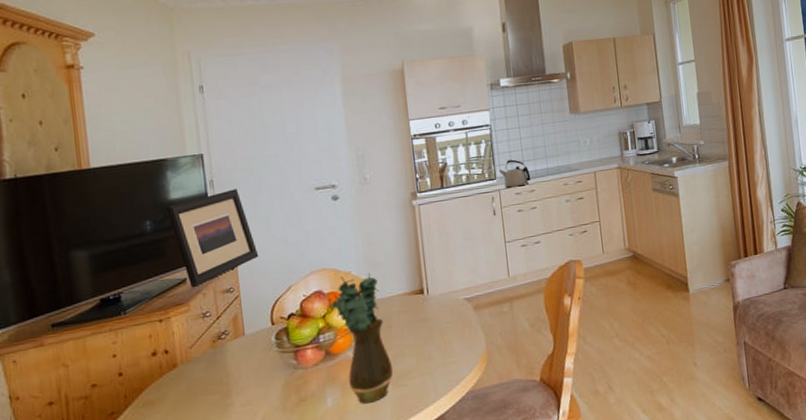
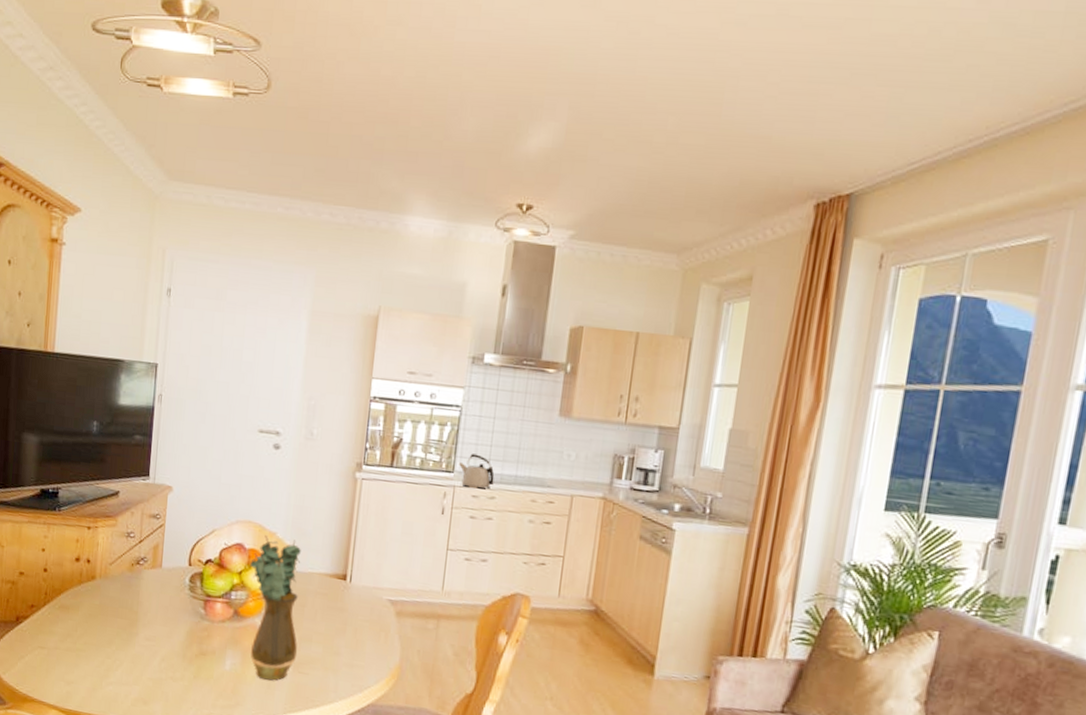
picture frame: present [166,189,259,287] -> none [114,409,191,503]

